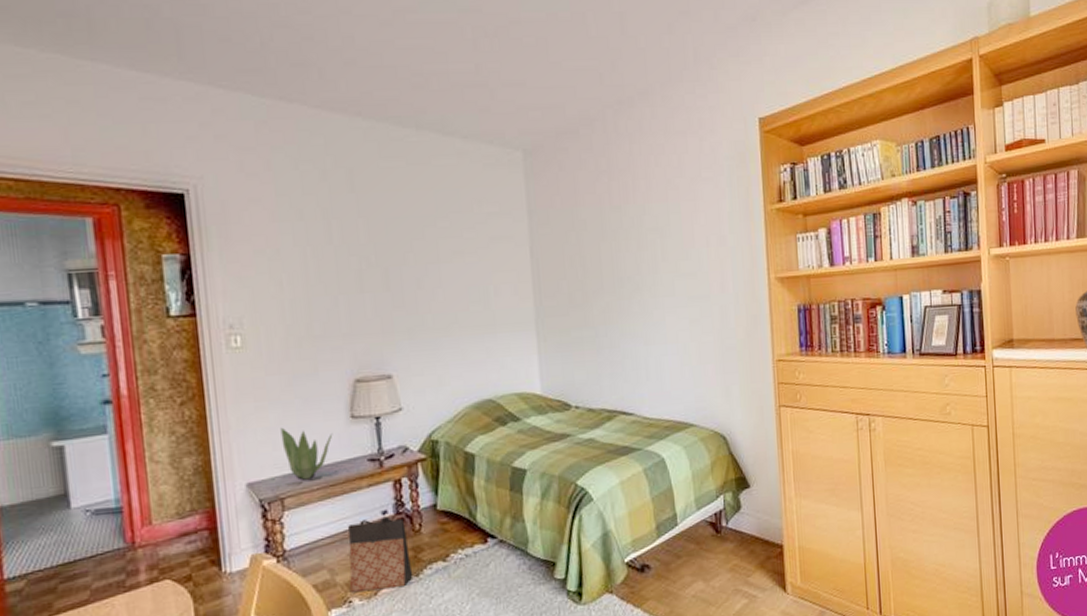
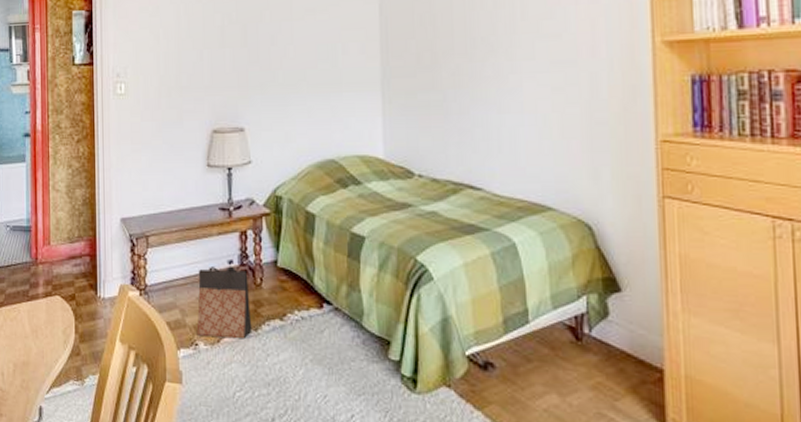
plant: present [280,427,333,482] -> none [150,170,191,223]

